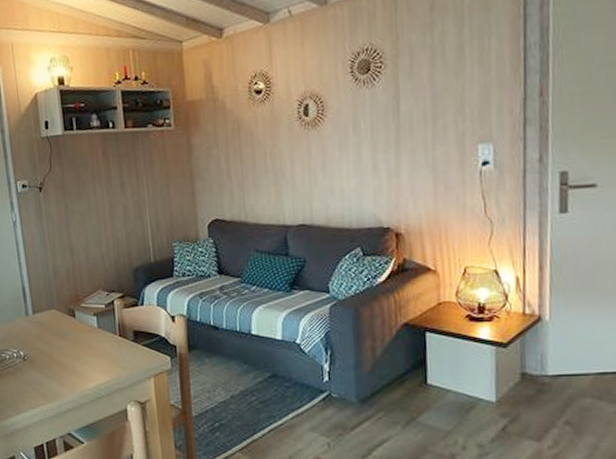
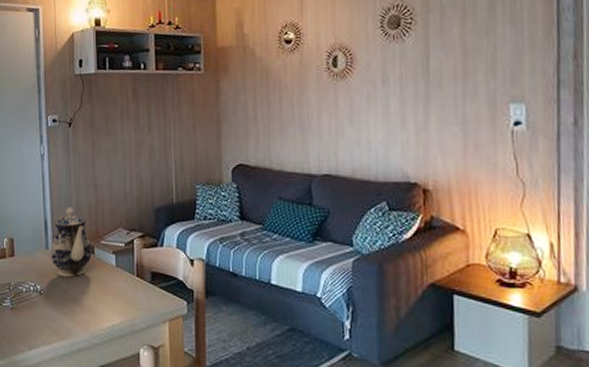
teapot: none [31,273,73,342] -> present [51,207,92,278]

